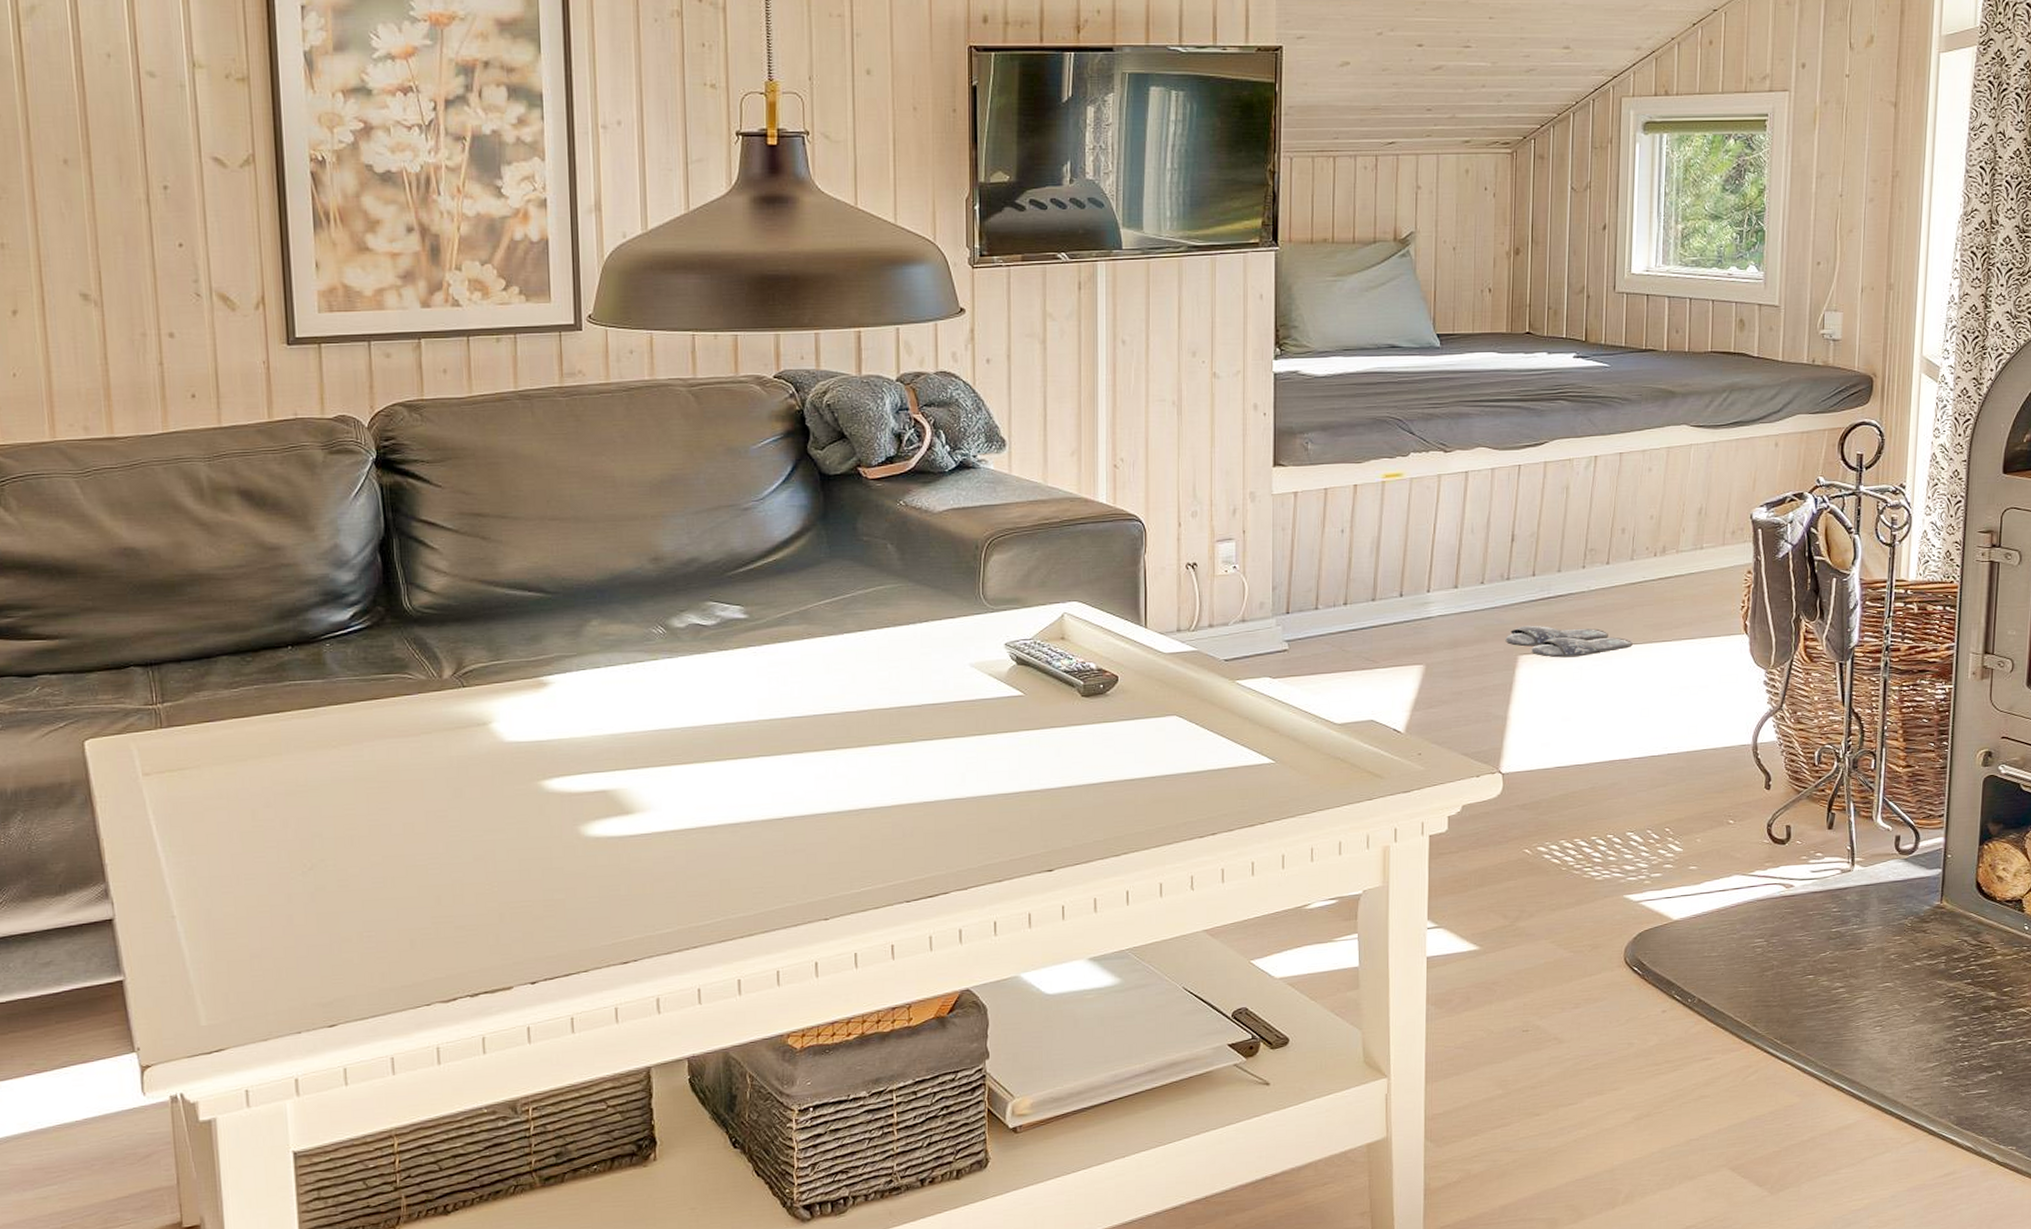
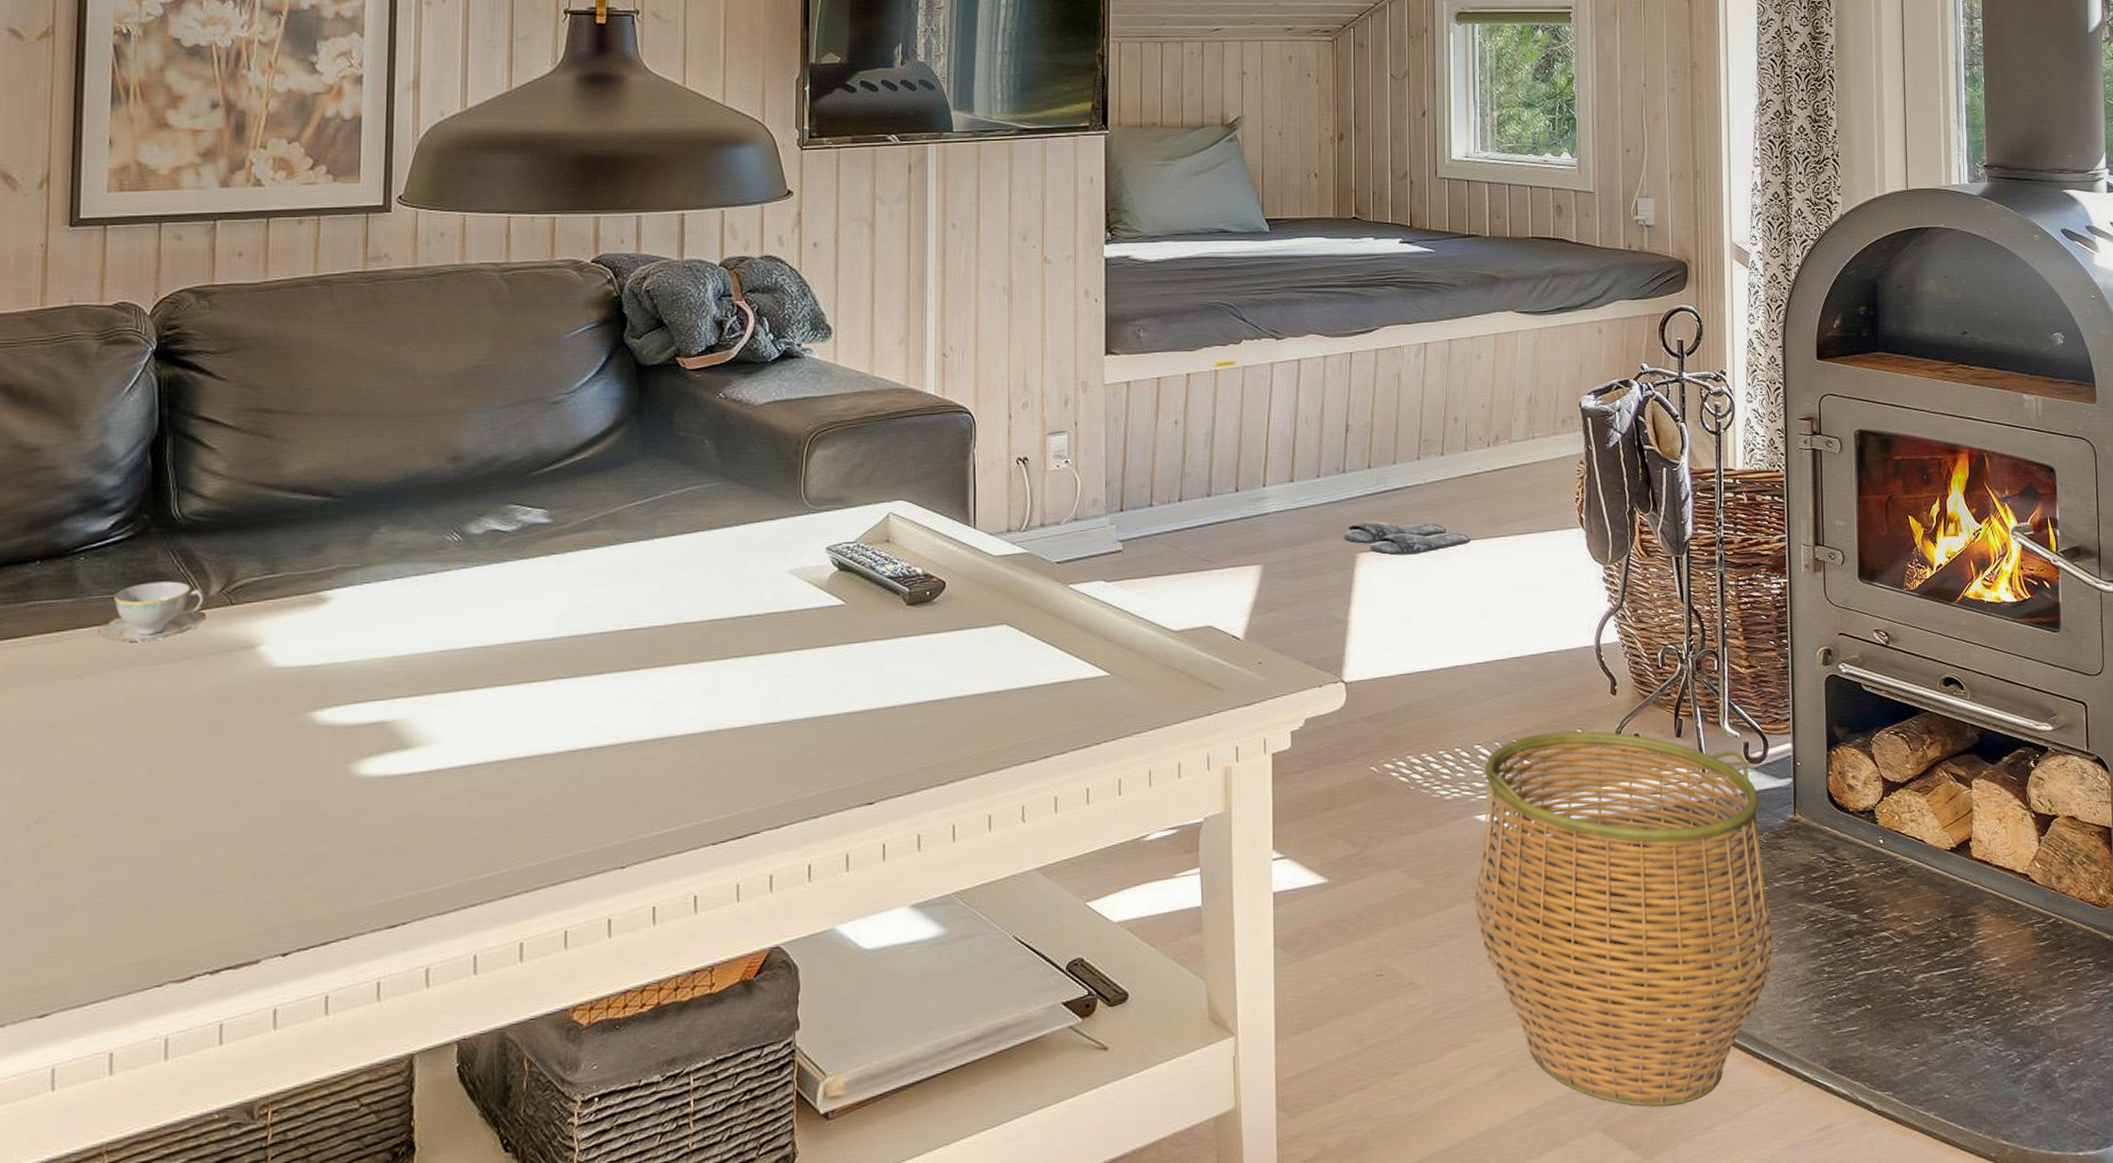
teacup: none [346,665,442,718] -> present [96,581,206,642]
basket: none [1618,821,1910,1151] -> present [1473,730,1773,1107]

